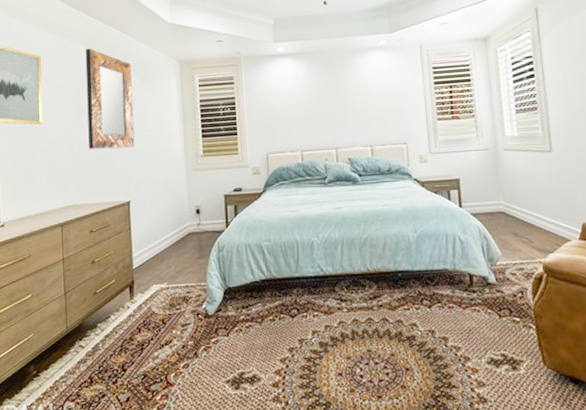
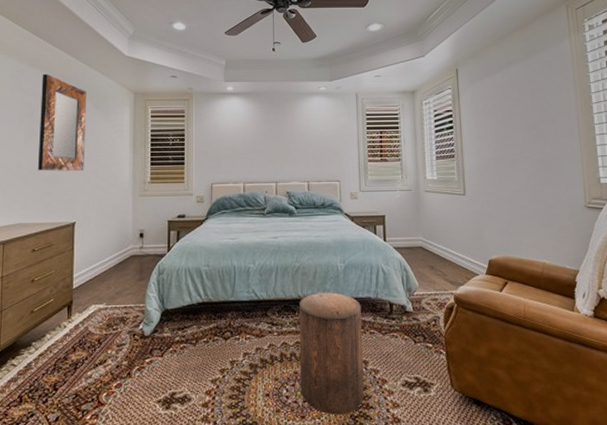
stool: none [369,264,446,394] -> present [299,291,364,415]

